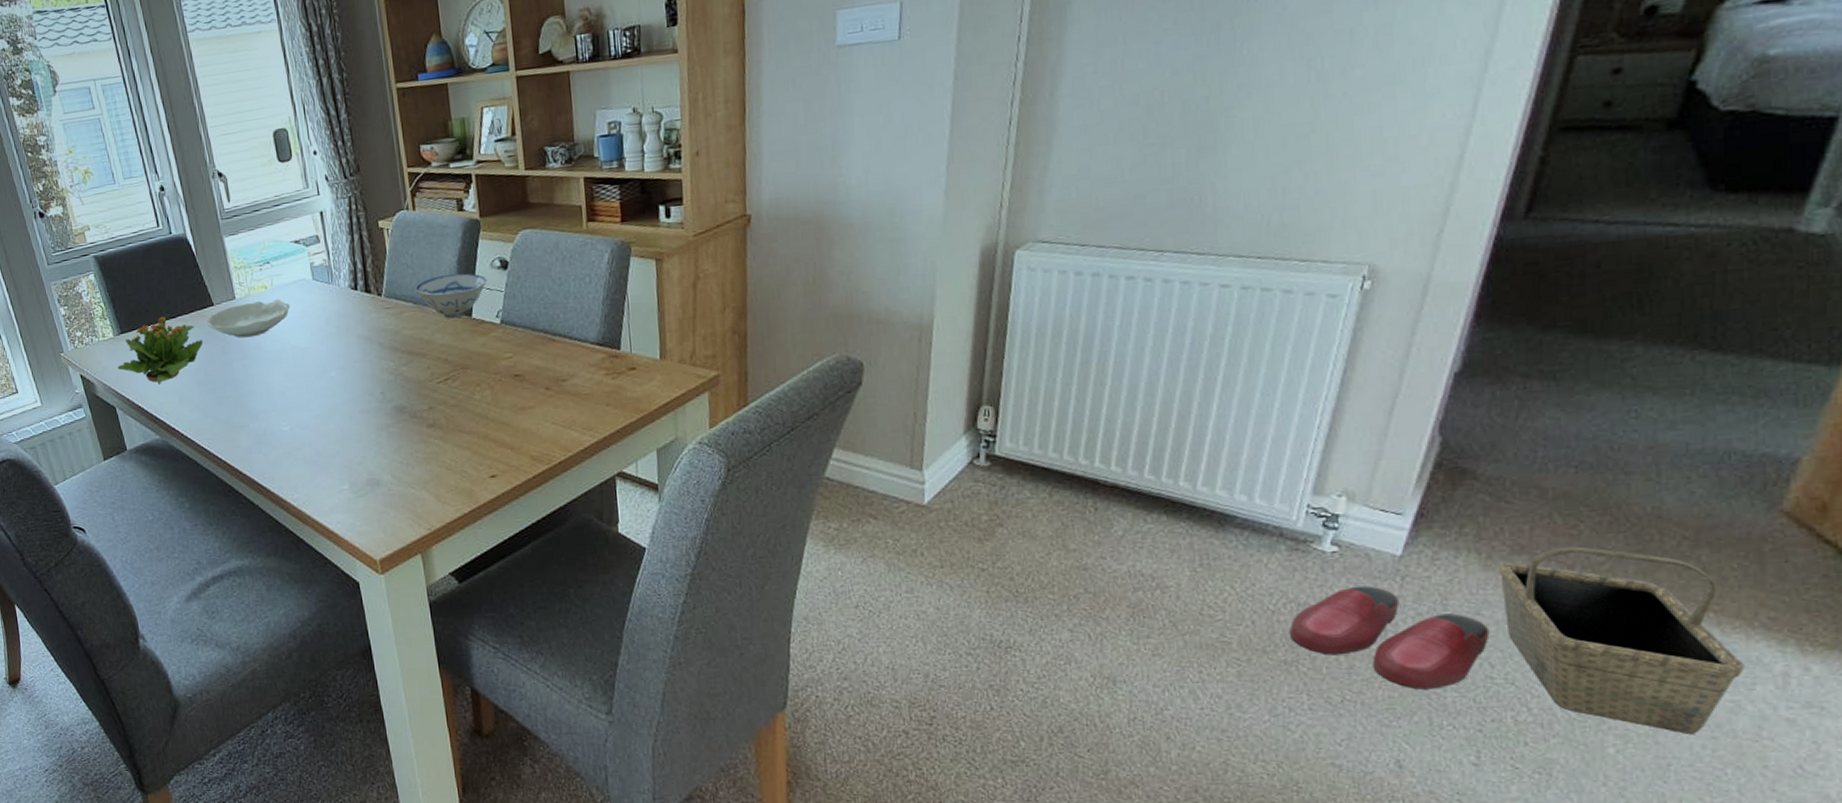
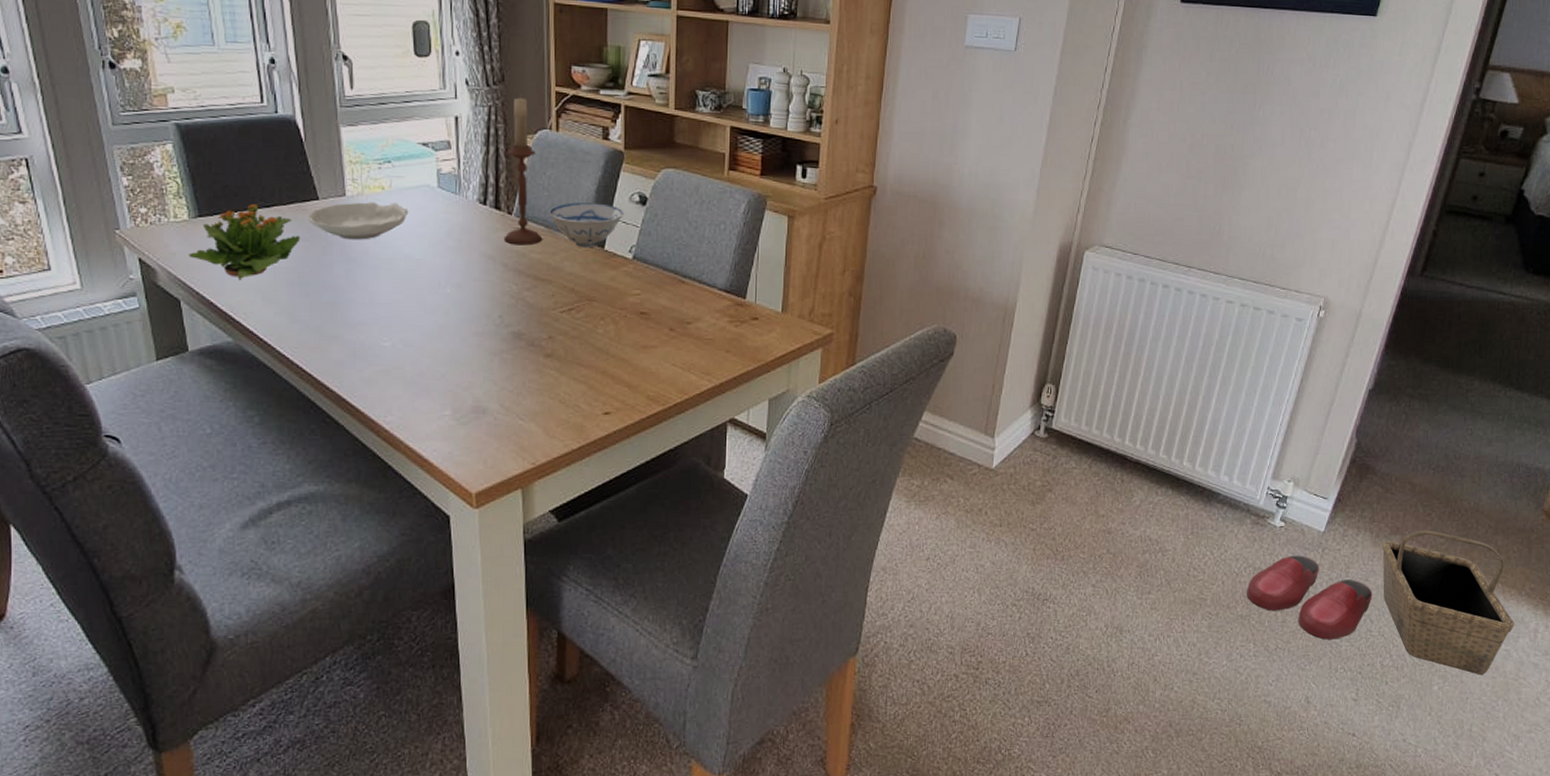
candlestick: none [370,181,413,324] -> present [503,95,543,245]

